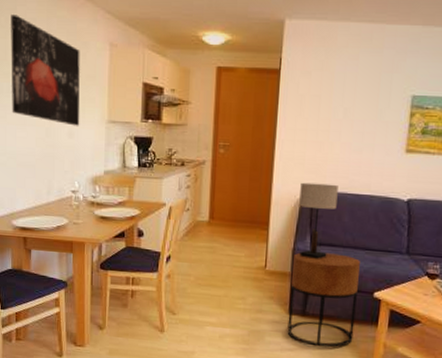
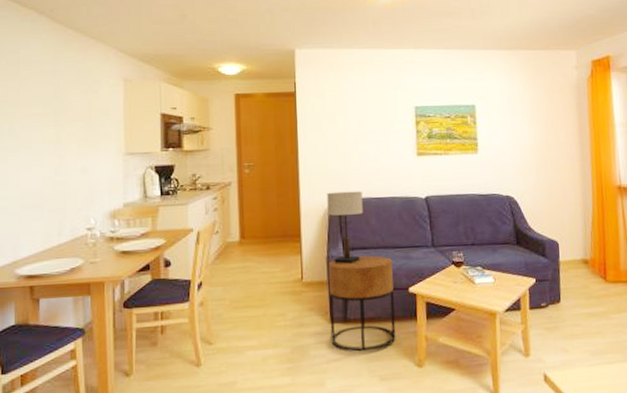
wall art: present [11,14,80,126] -> none [12,57,94,162]

